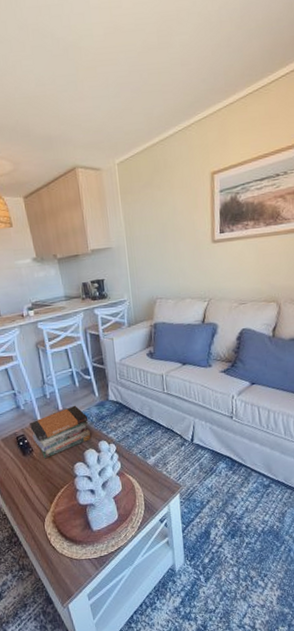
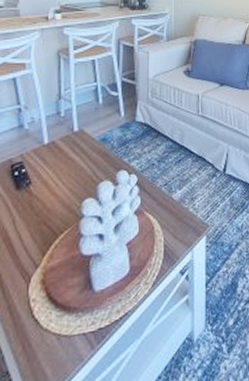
book stack: present [30,405,91,459] -> none [32,126,109,194]

